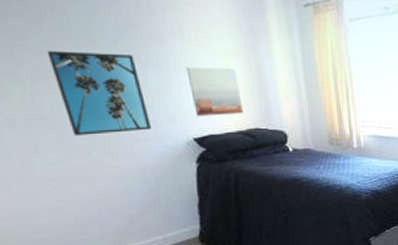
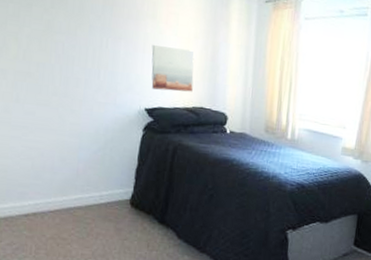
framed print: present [46,50,151,136] -> none [44,17,113,96]

